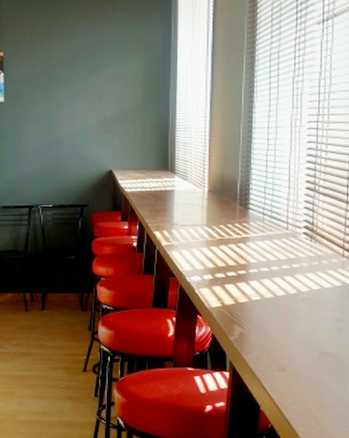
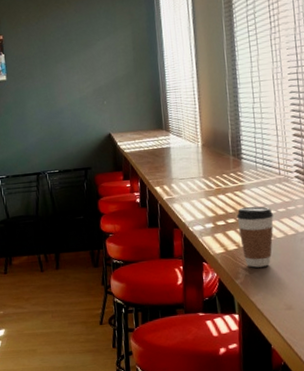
coffee cup: none [237,261,276,325] -> present [236,206,273,268]

